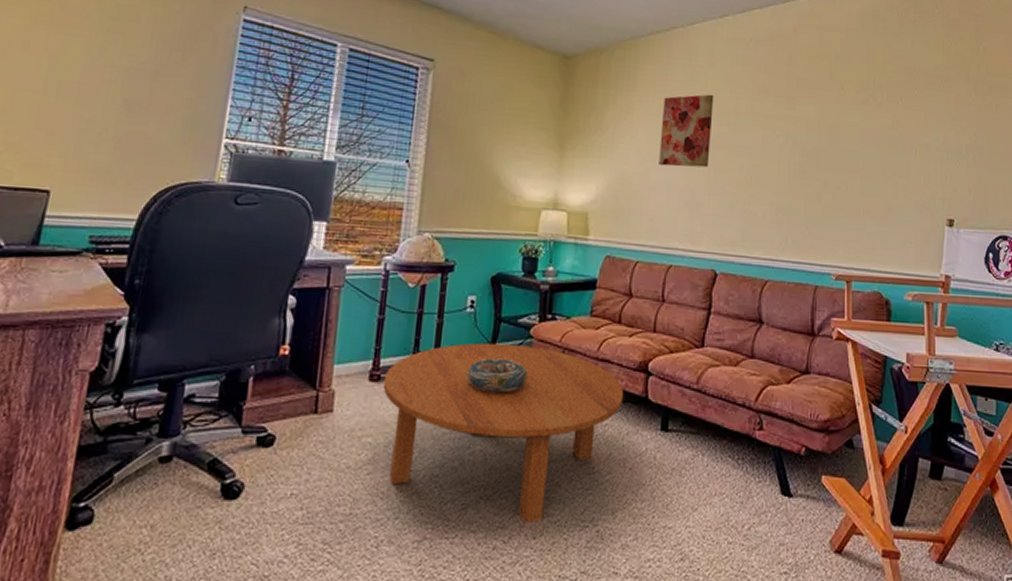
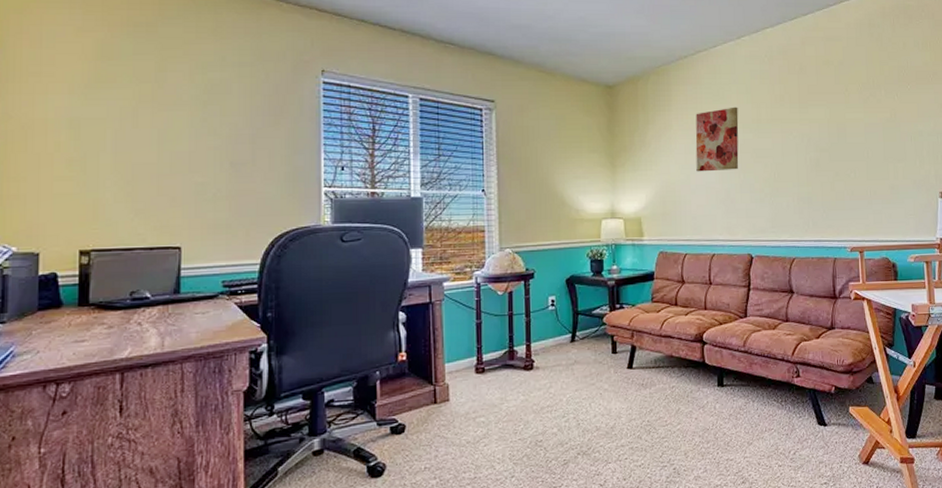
coffee table: present [383,342,624,523] -> none [487,331,685,469]
decorative bowl: present [466,358,528,394] -> none [554,343,605,372]

